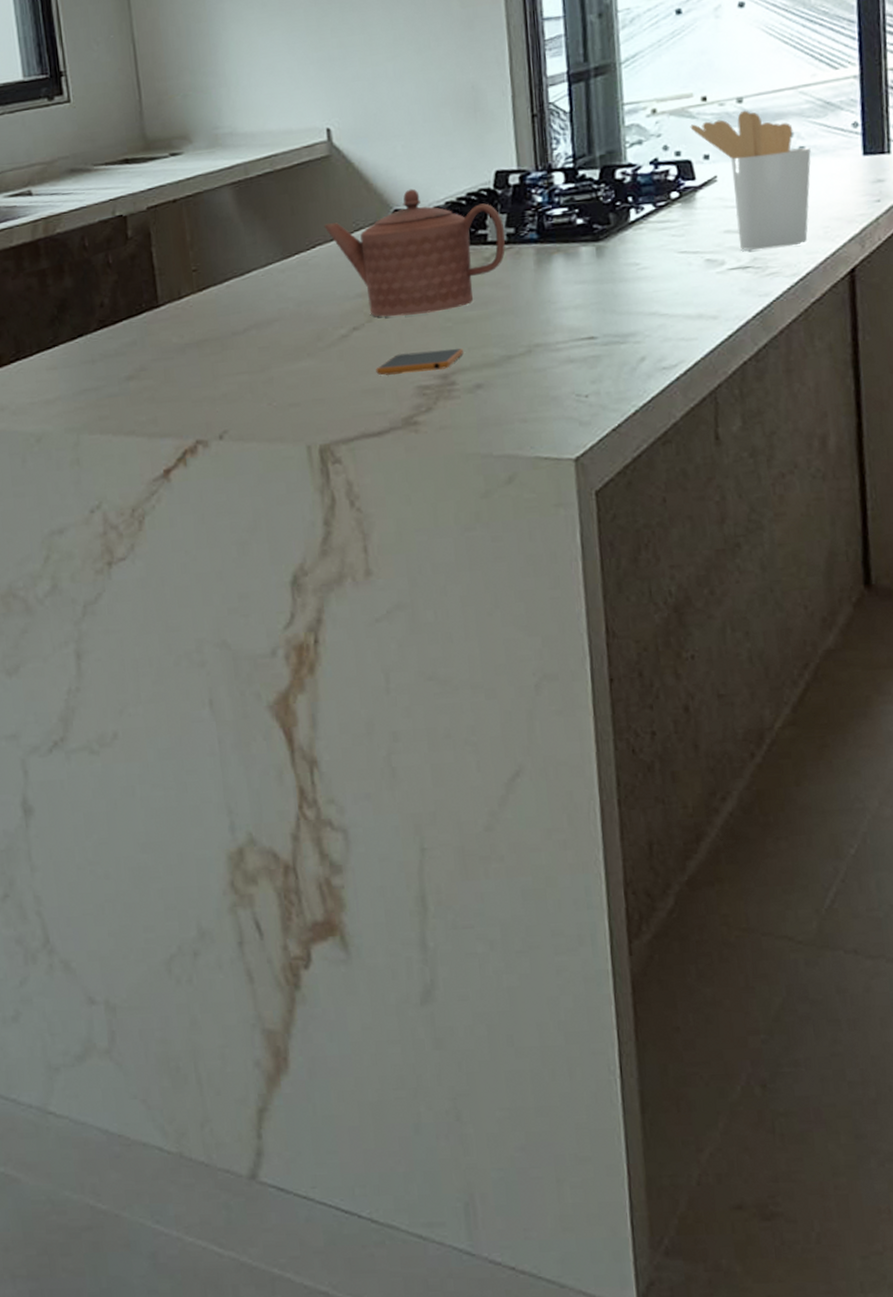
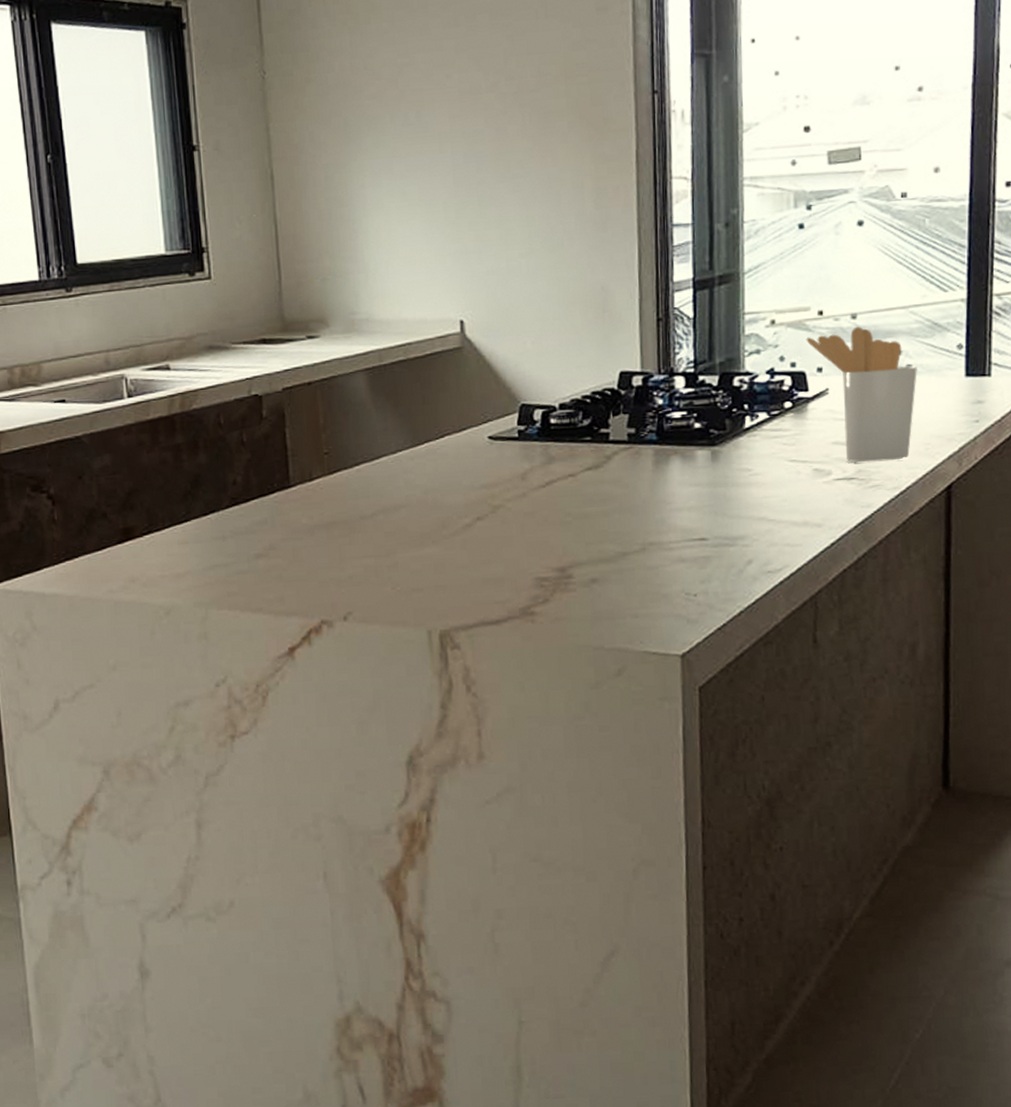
teapot: present [324,188,506,317] -> none [453,384,627,509]
smartphone: present [376,348,463,375] -> none [497,542,581,566]

